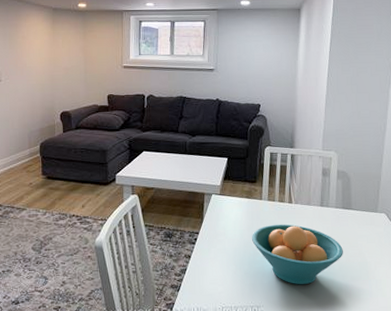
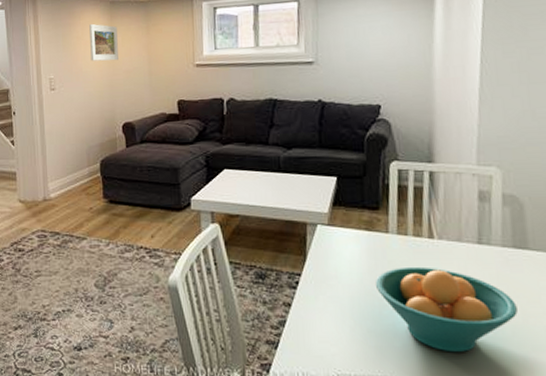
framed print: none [34,26,59,59] -> present [89,23,118,61]

